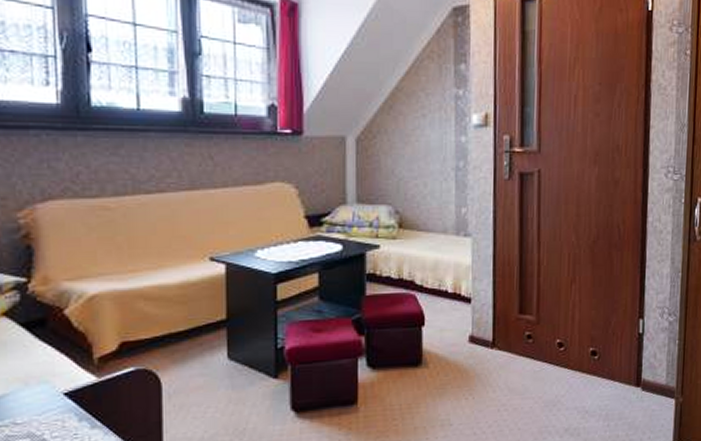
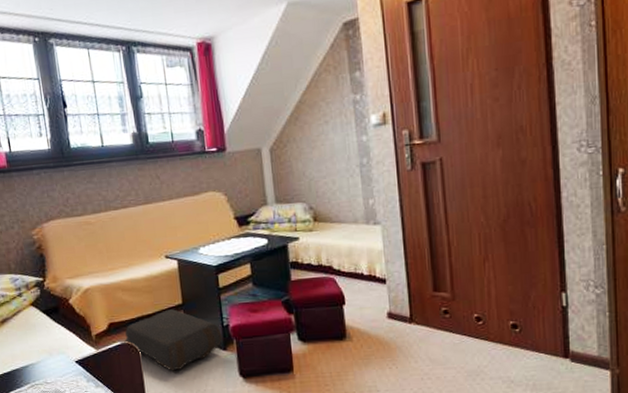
shoulder bag: none [140,326,274,406] -> present [124,309,222,371]

